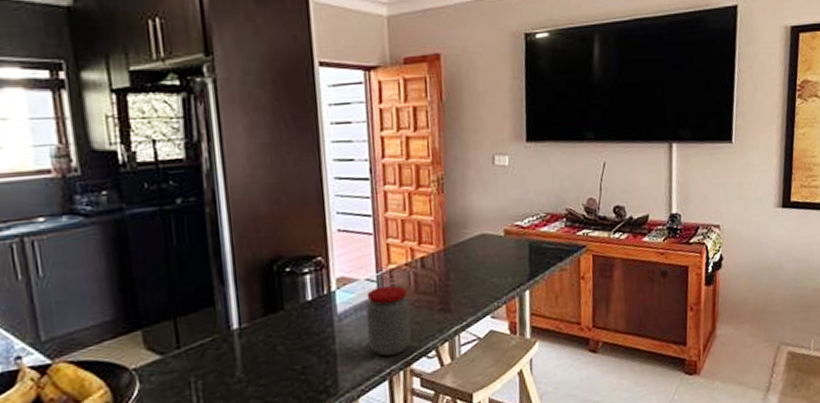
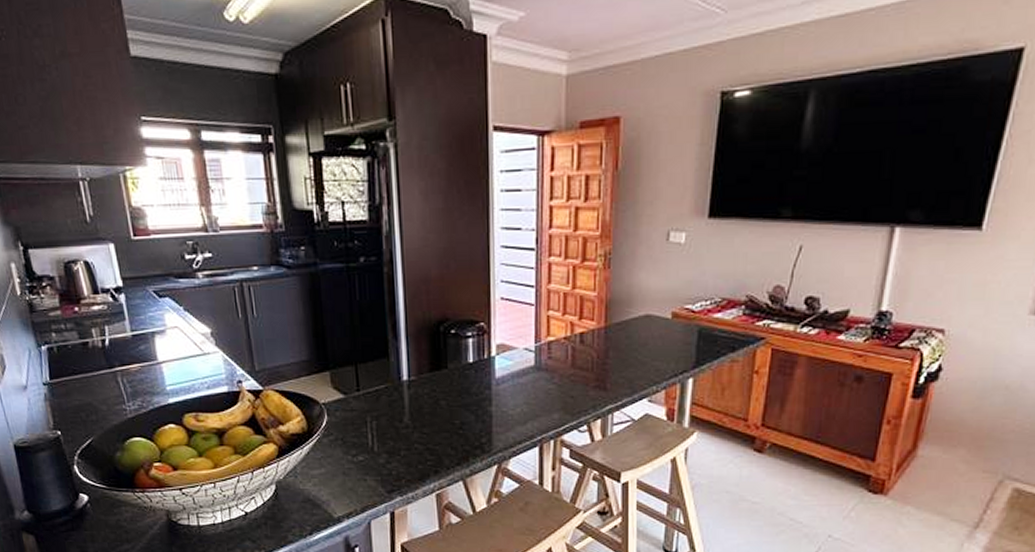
jar: present [366,285,411,356] -> none [523,358,565,424]

